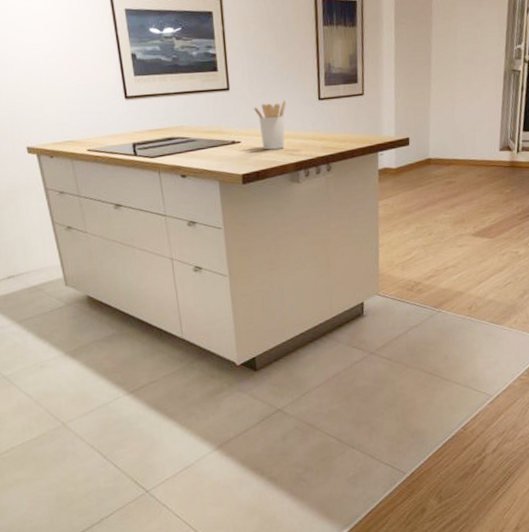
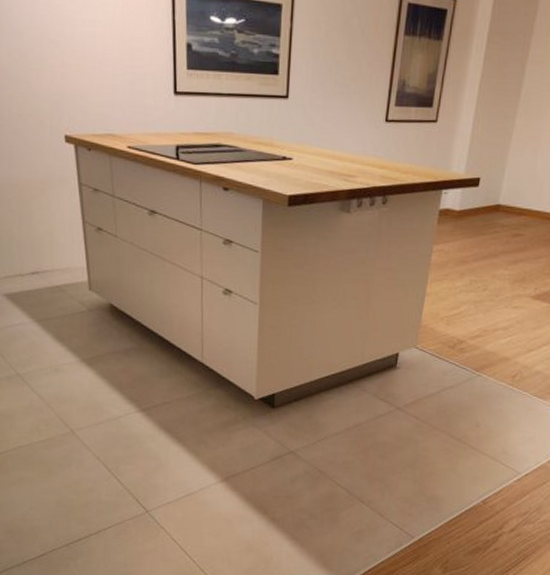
utensil holder: present [253,100,286,150] -> none [311,117,348,173]

